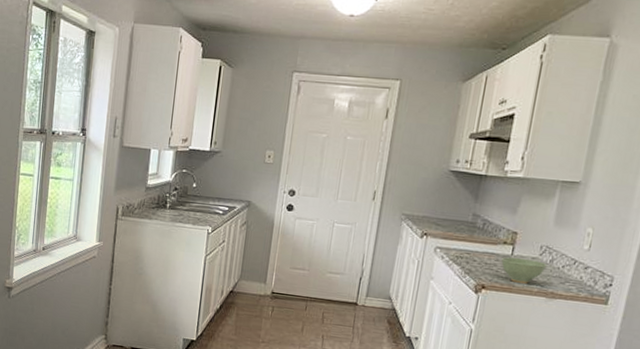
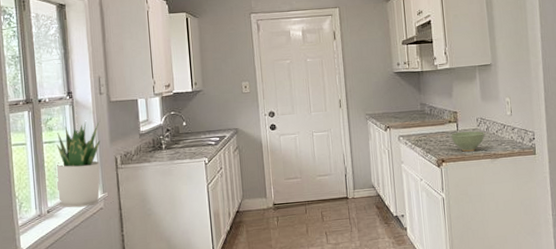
planter: none [53,163,107,253] -> present [55,121,101,208]

